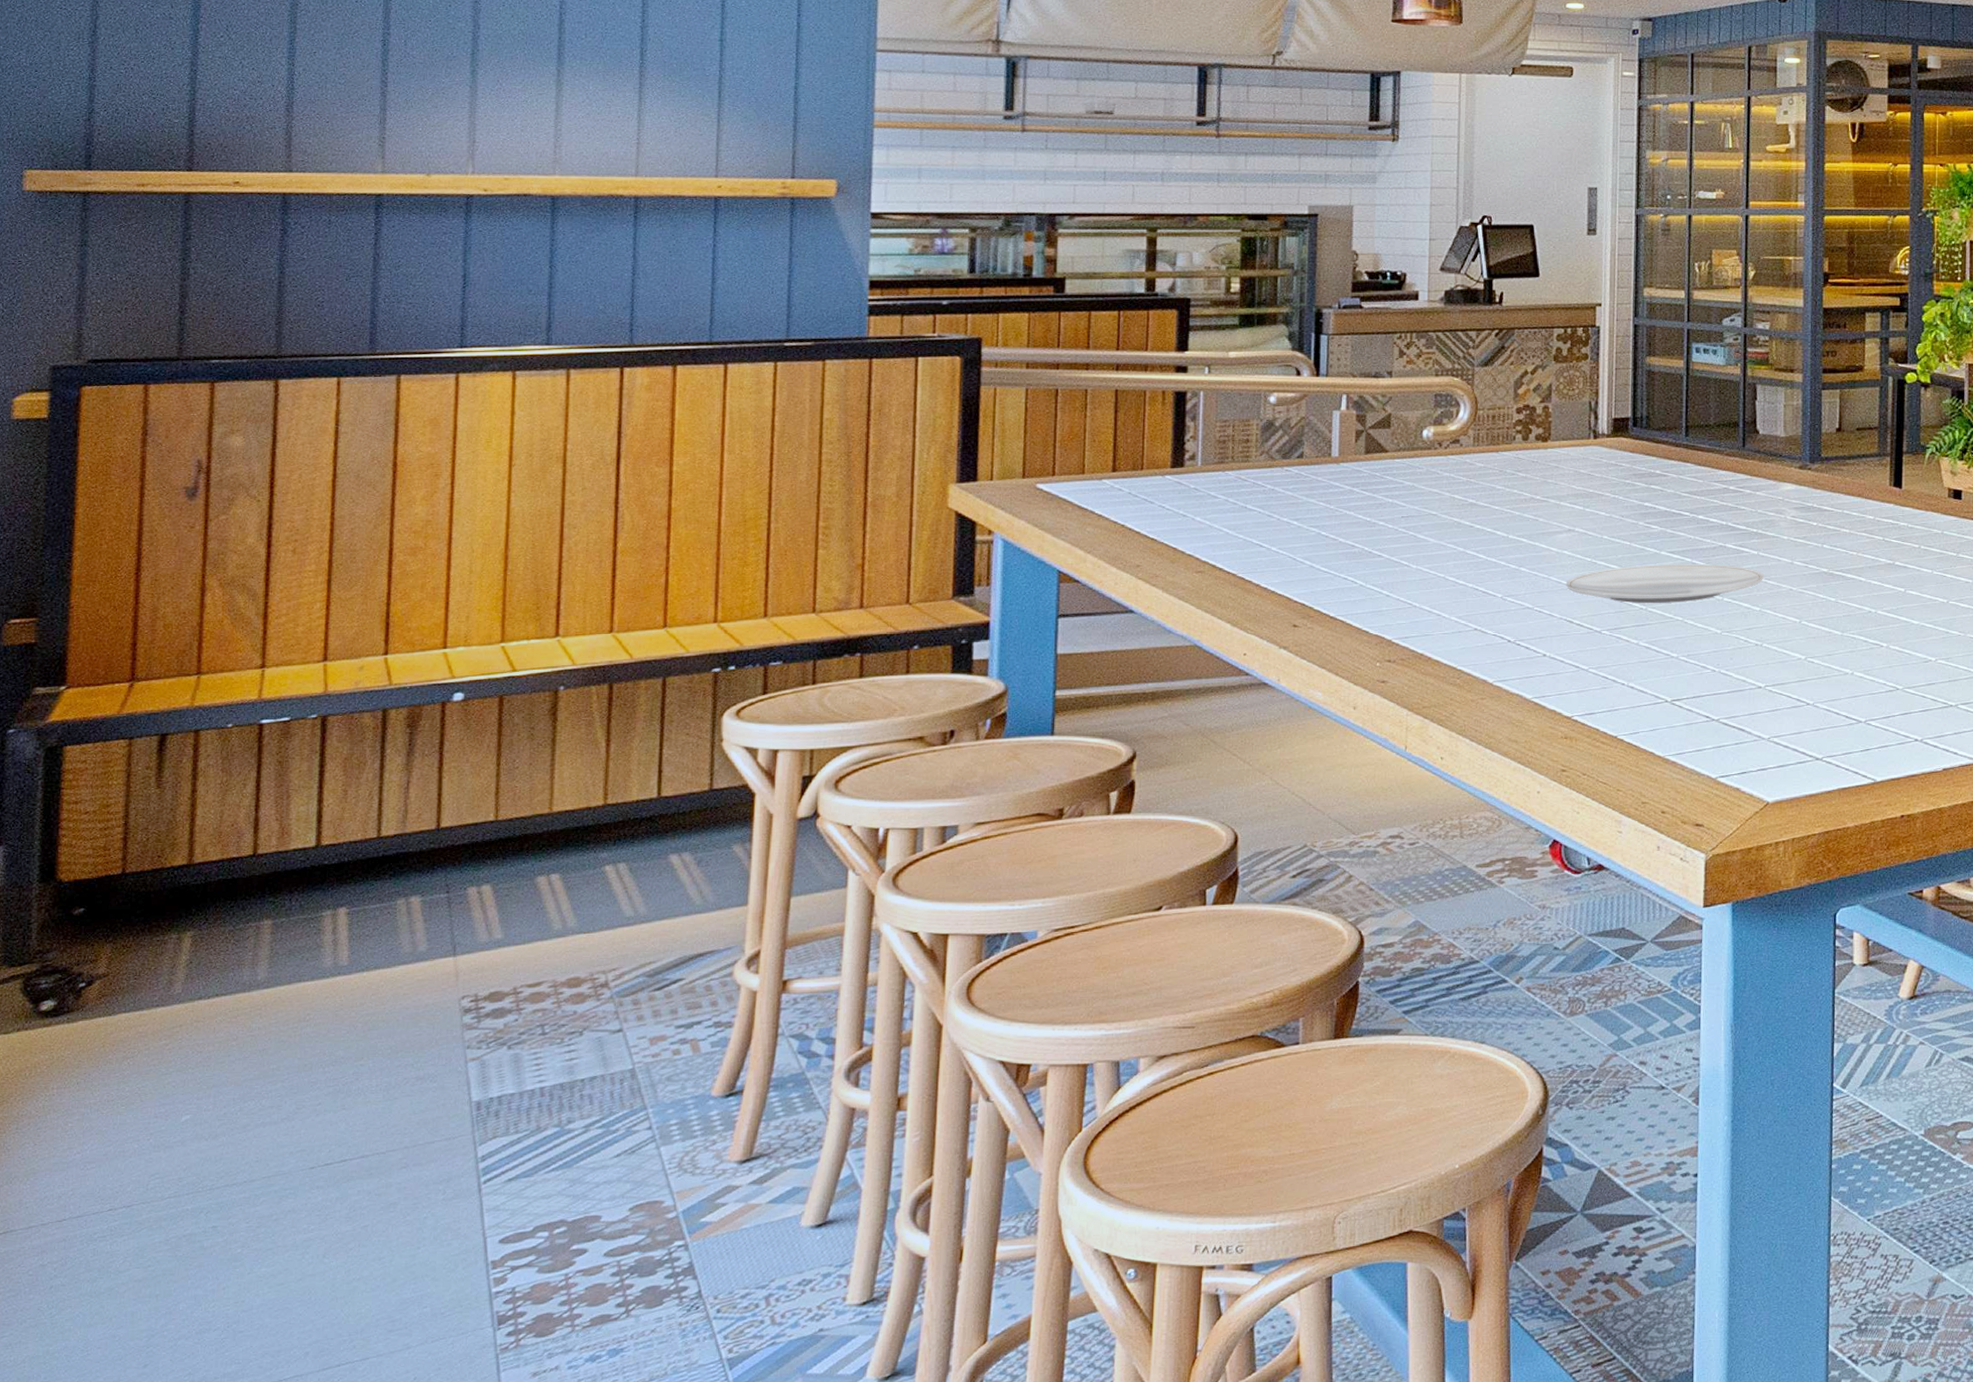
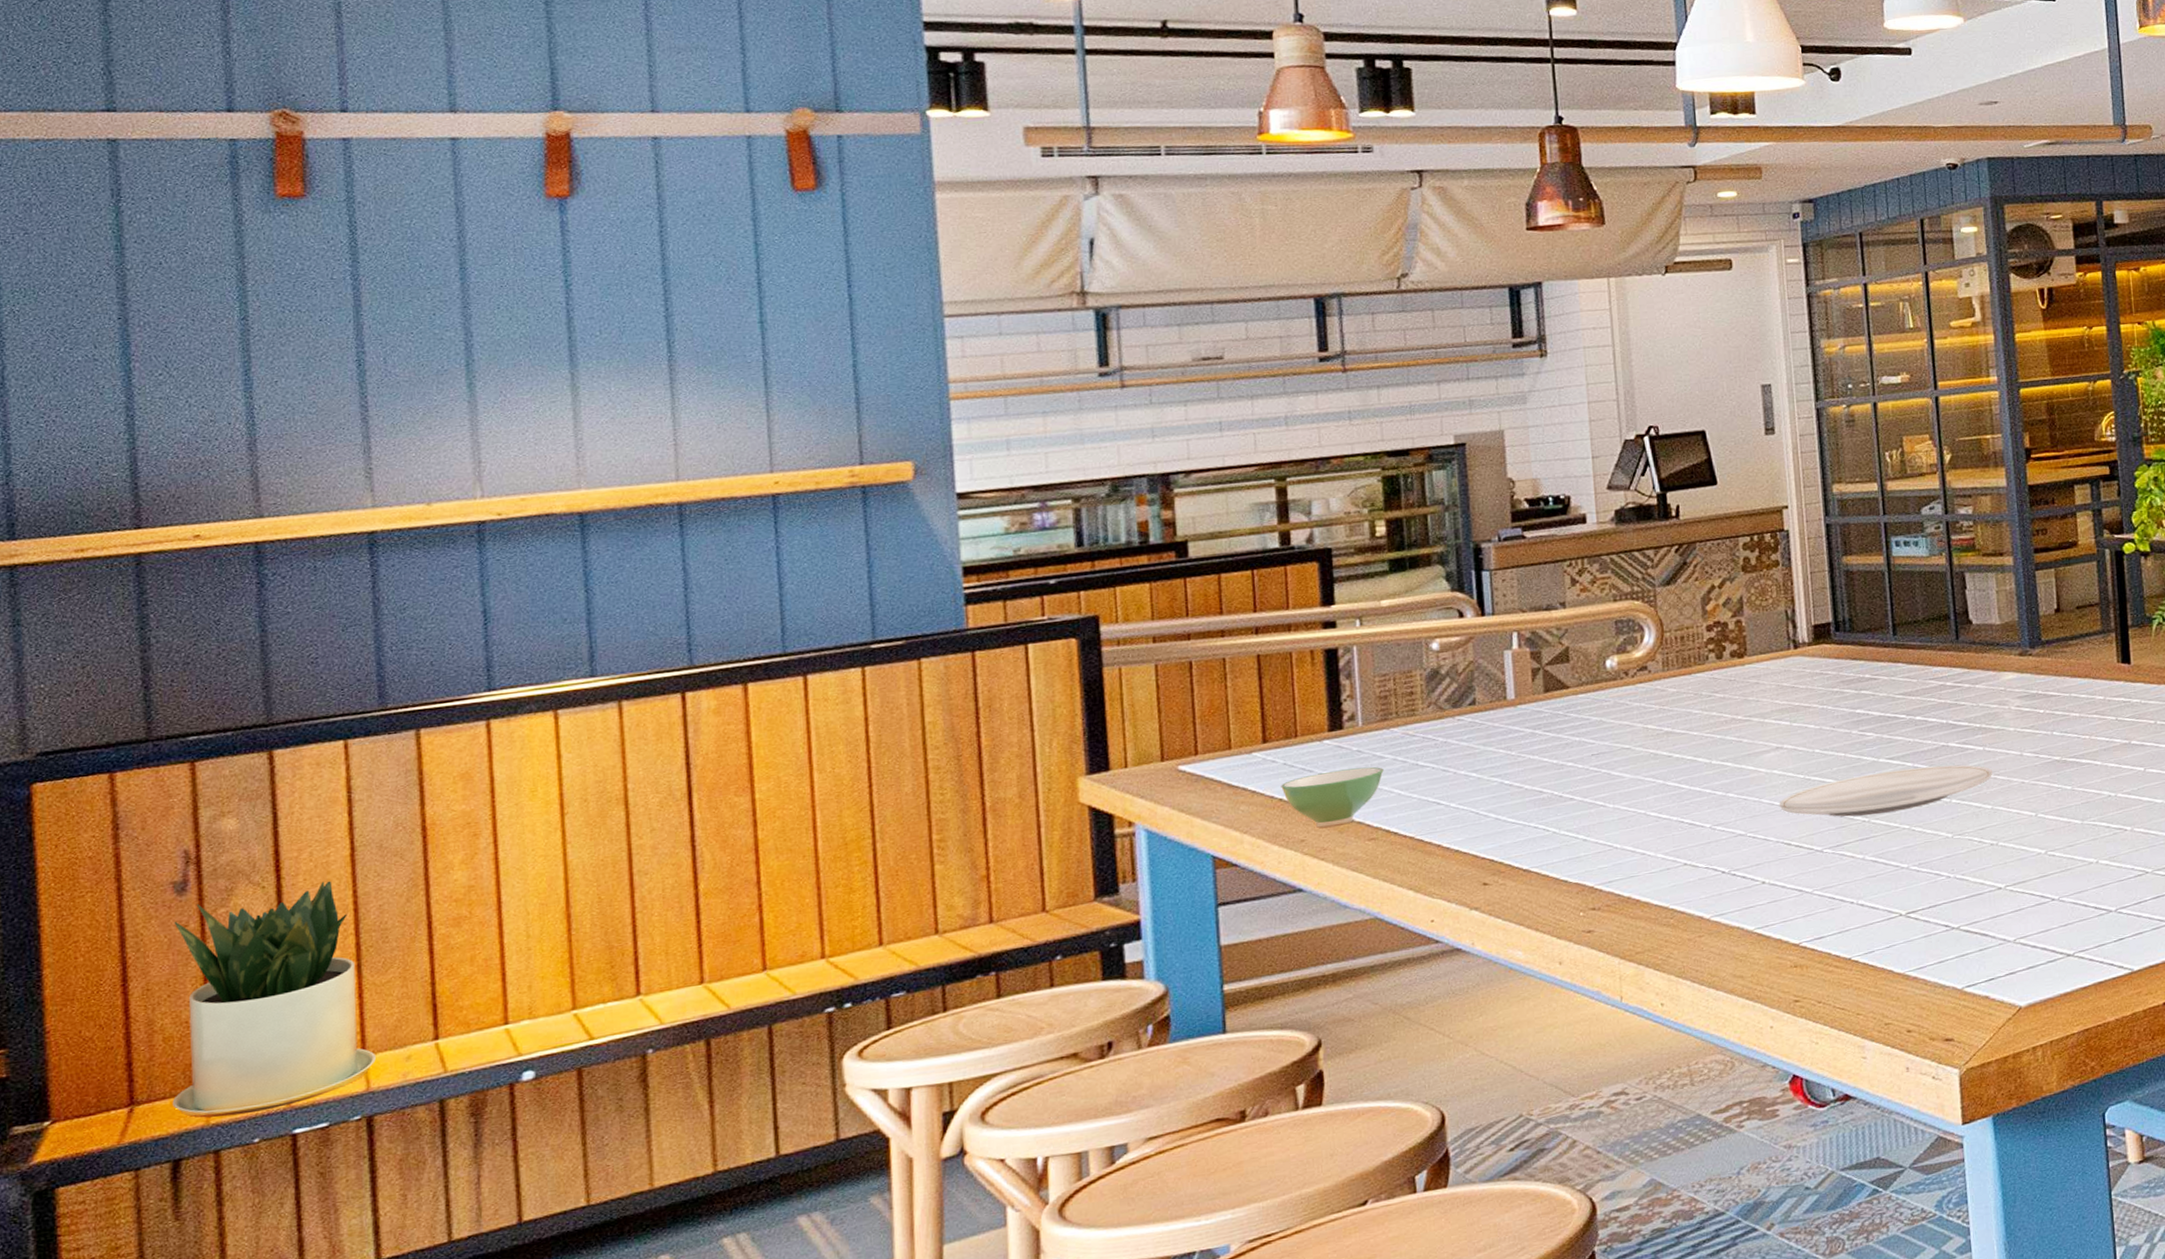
planter: none [165,501,336,701] -> present [172,880,377,1118]
bowl: none [1124,504,1216,557] -> present [1281,766,1384,829]

